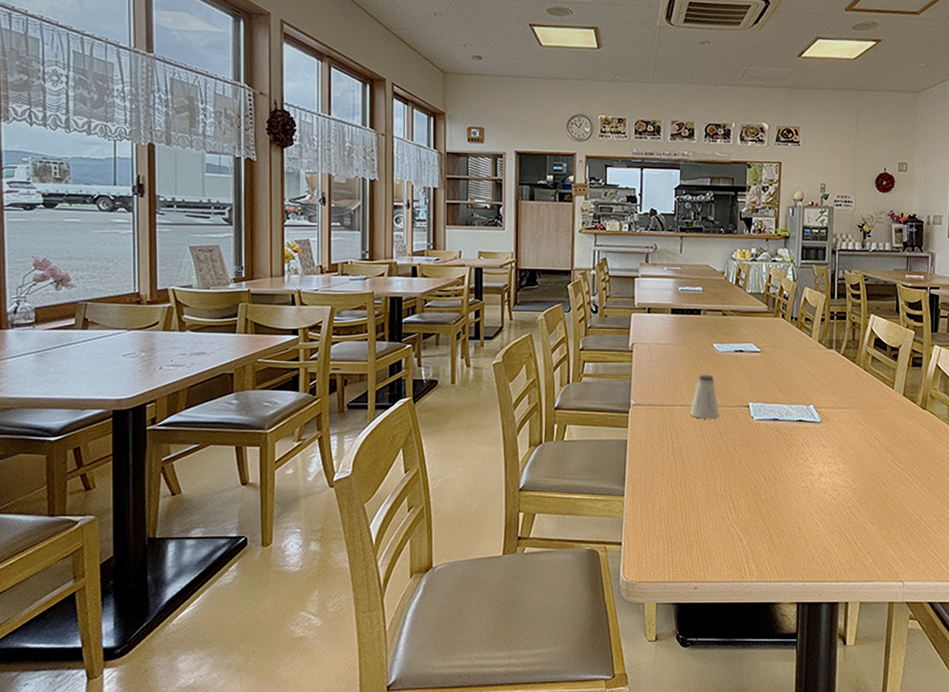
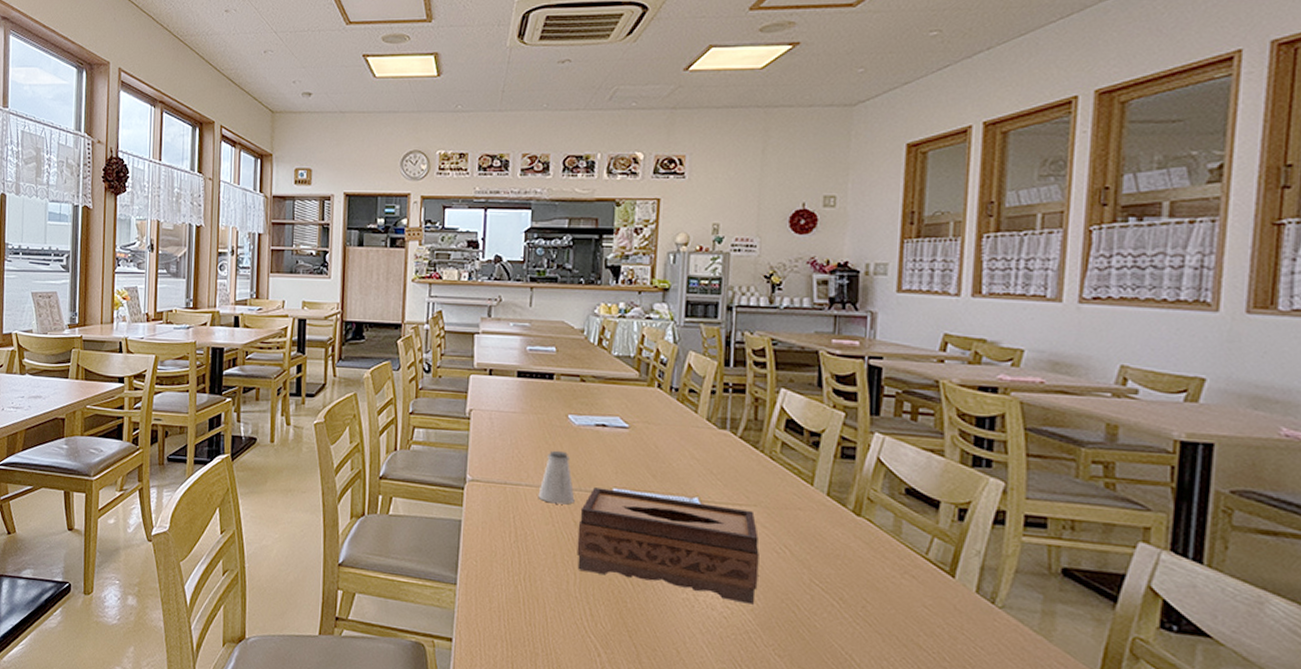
tissue box: none [722,403,857,485] -> present [577,487,759,604]

